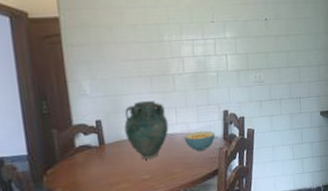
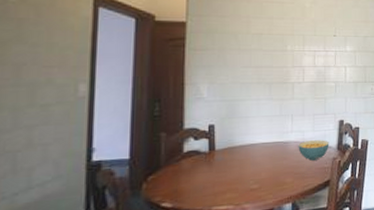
vase: present [124,100,169,160] -> none [238,107,284,168]

